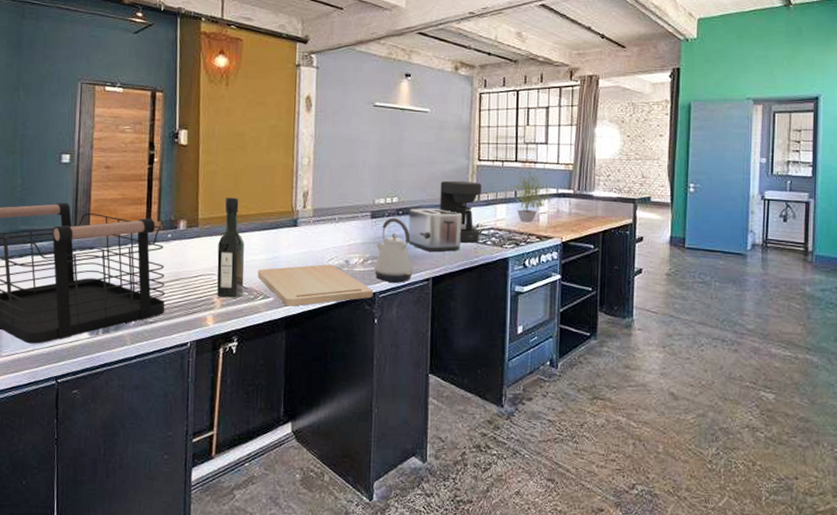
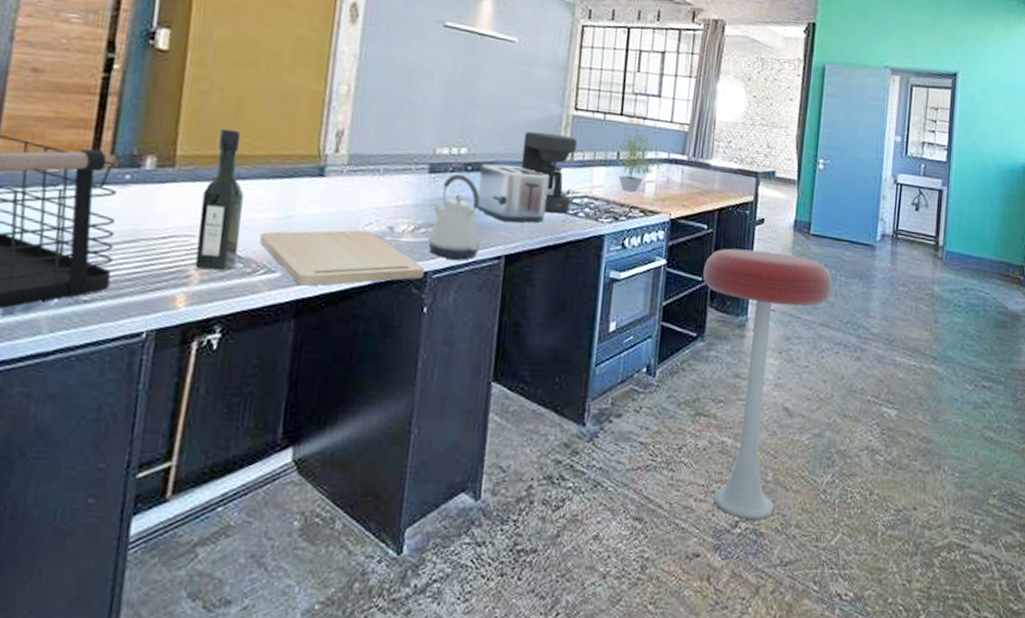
bar stool: none [592,263,708,483] -> present [702,248,833,520]

